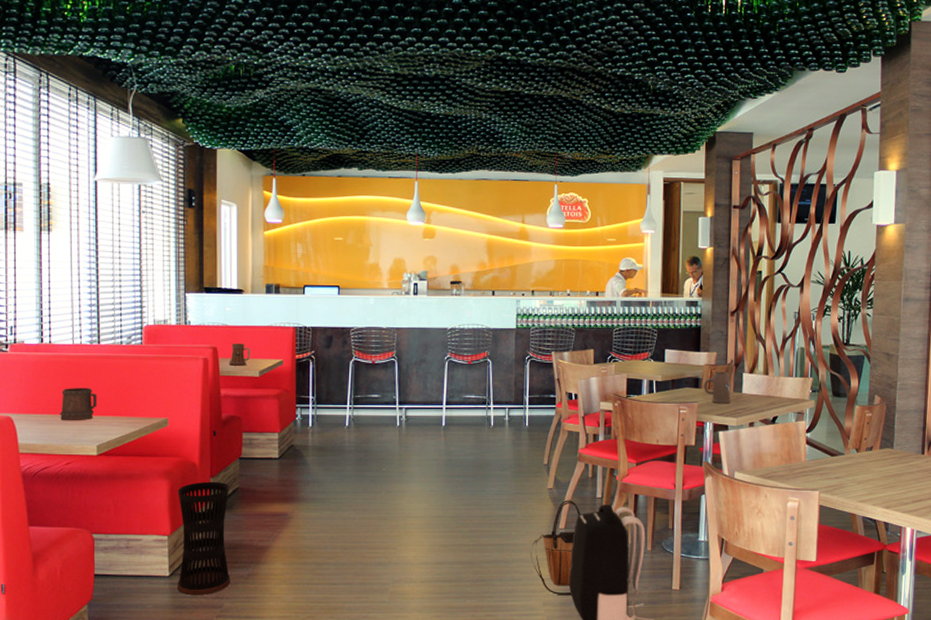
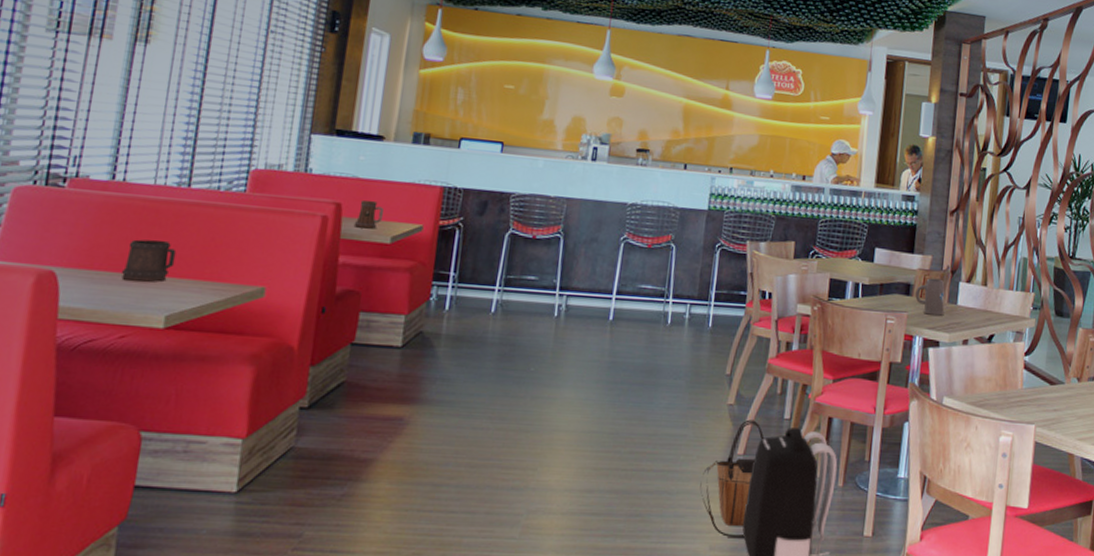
umbrella stand: present [177,481,231,595] -> none [245,370,333,519]

